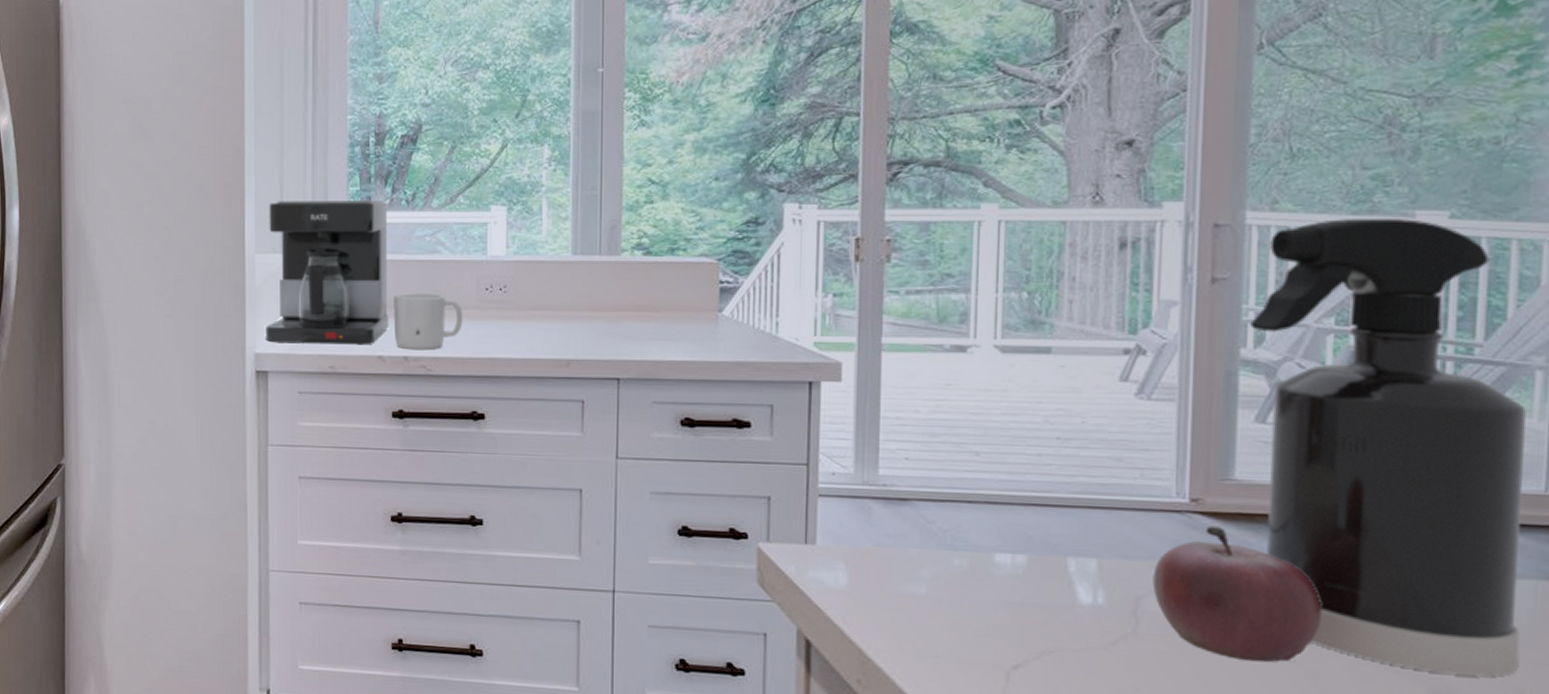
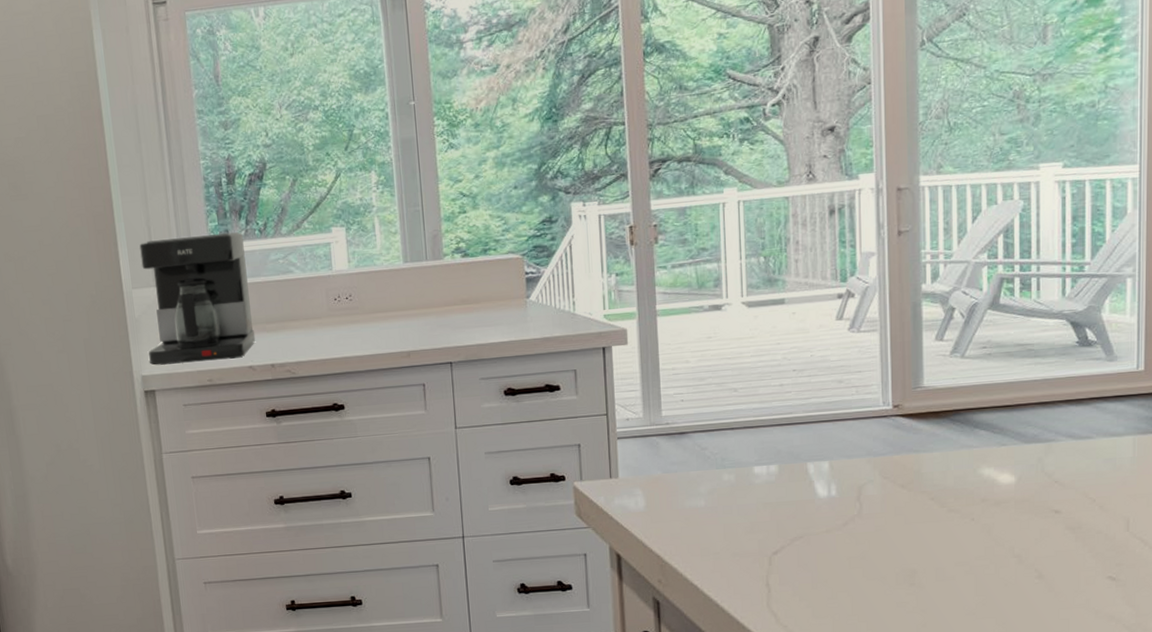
mug: present [393,293,463,351] -> none [257,307,318,358]
fruit: present [1152,525,1322,663] -> none [870,424,990,524]
spray bottle: present [1250,219,1526,677] -> none [928,171,1125,514]

